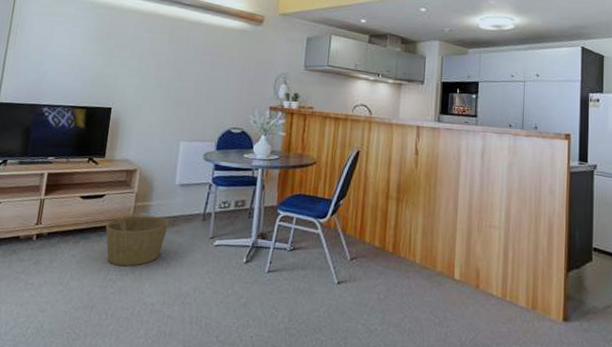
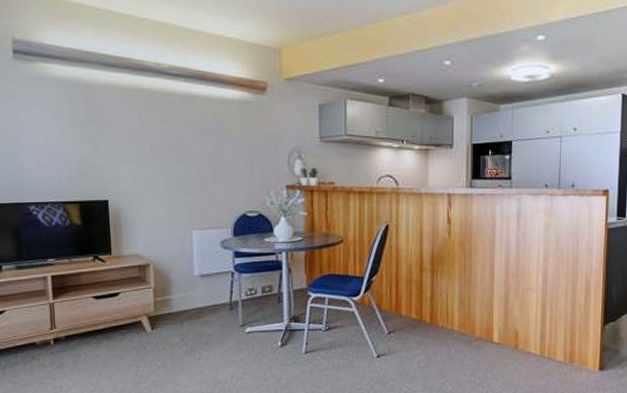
basket: present [105,215,169,267] -> none [126,310,195,362]

